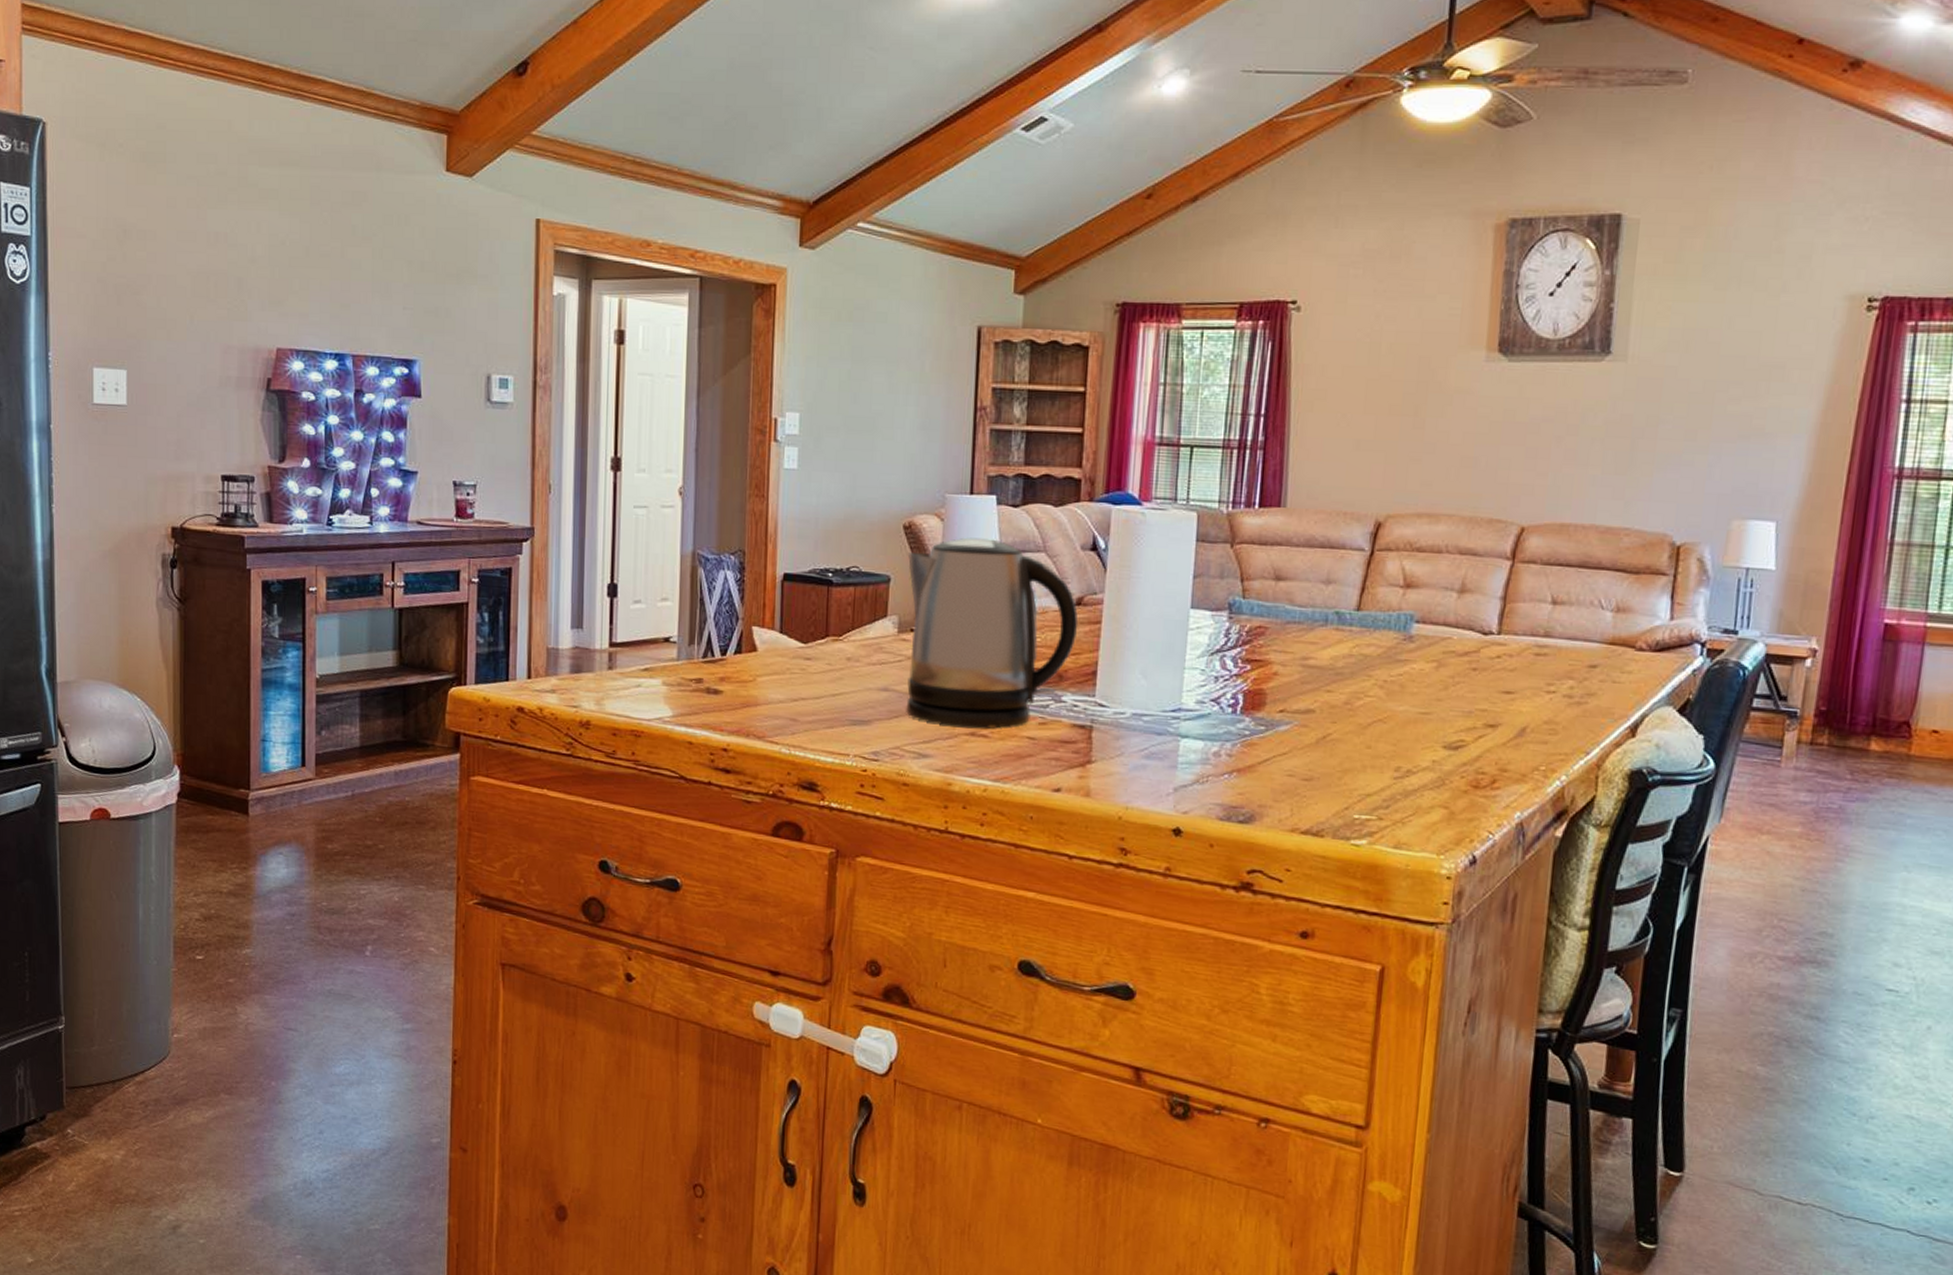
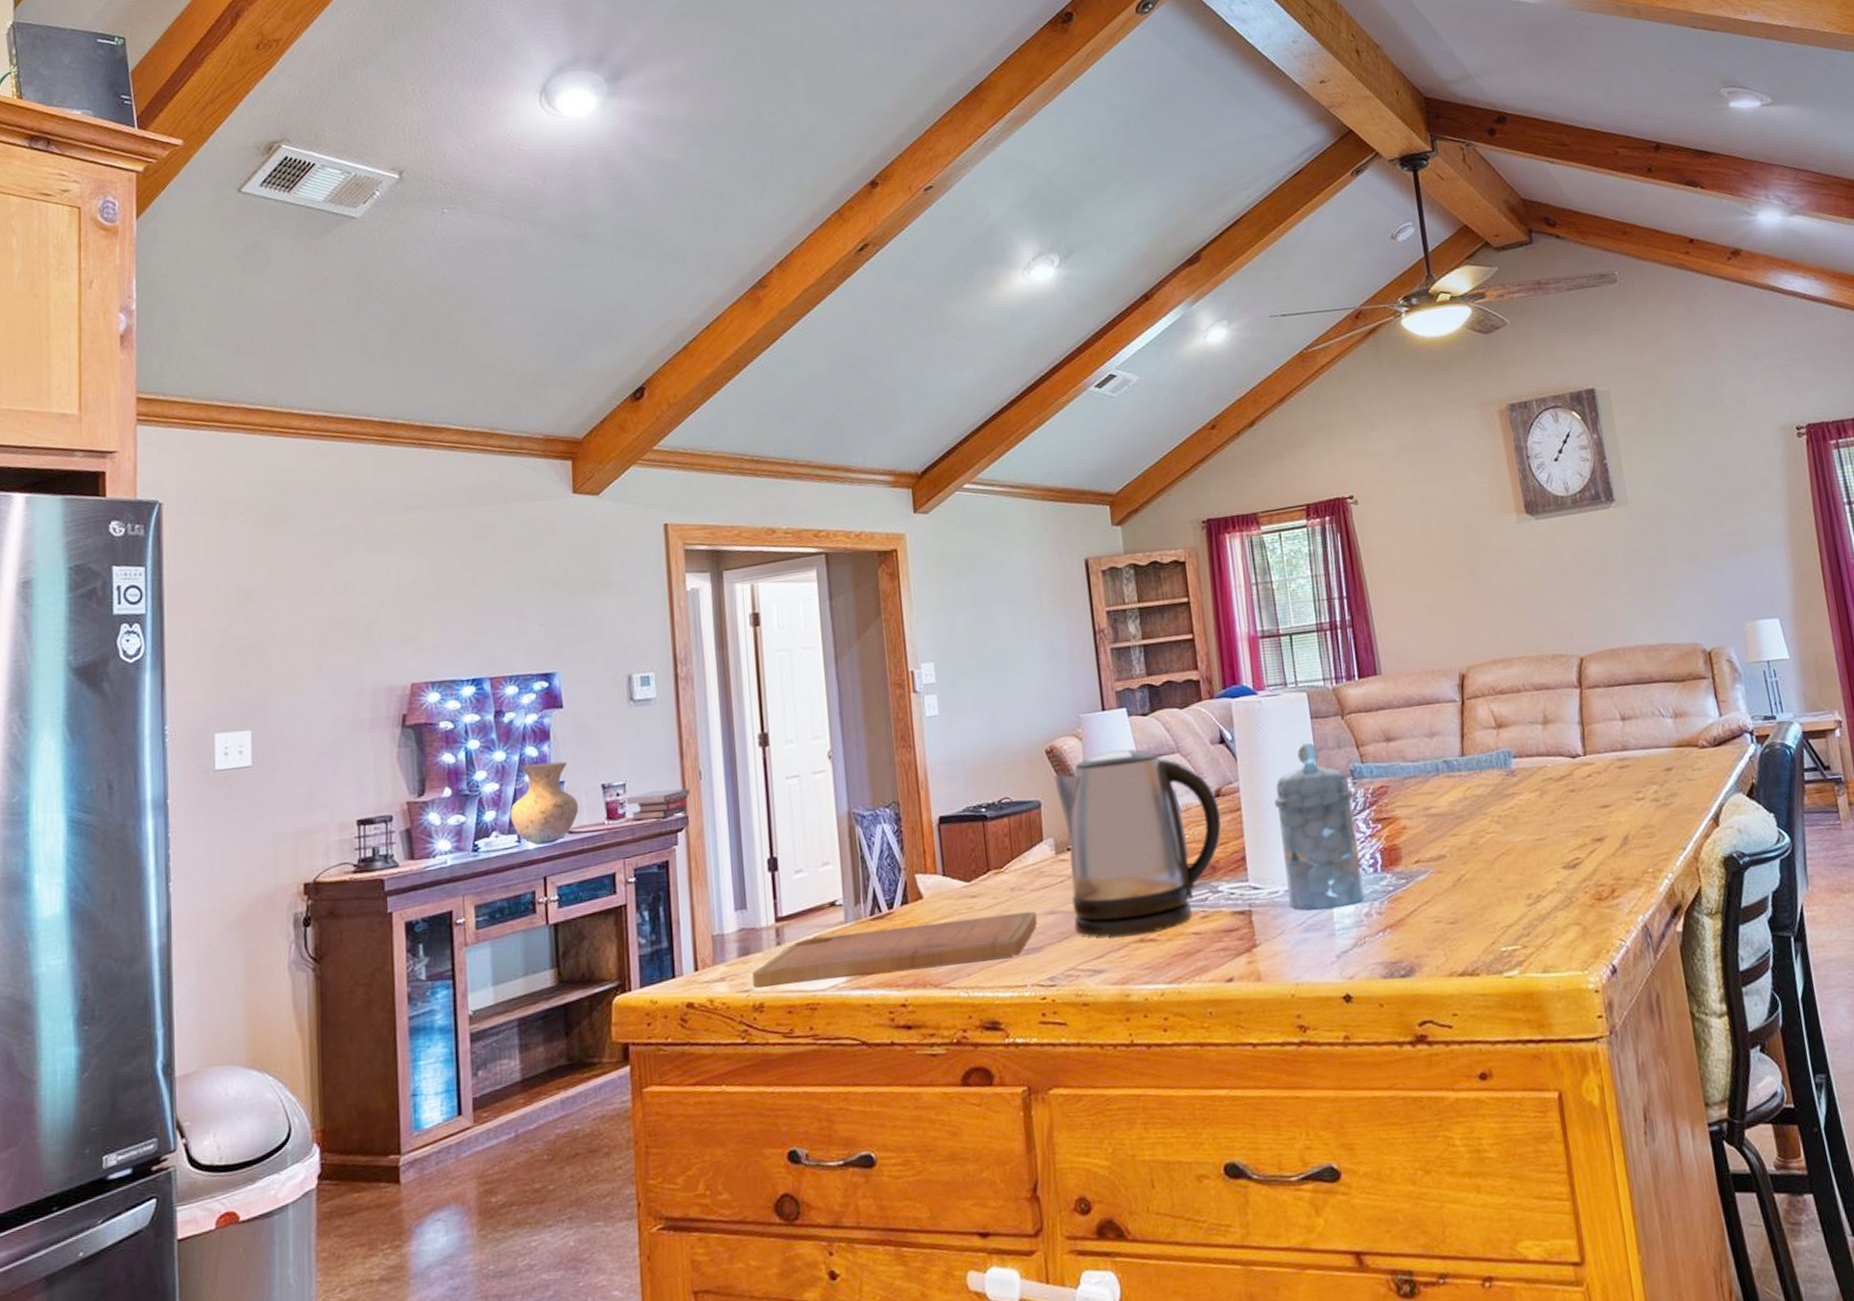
vase: none [364,449,430,531] -> present [510,761,579,846]
books: none [476,496,538,526] -> present [626,788,690,820]
cutting board: none [582,668,869,725] -> present [752,911,1038,988]
canister: none [1134,566,1227,741] -> present [1273,742,1364,910]

